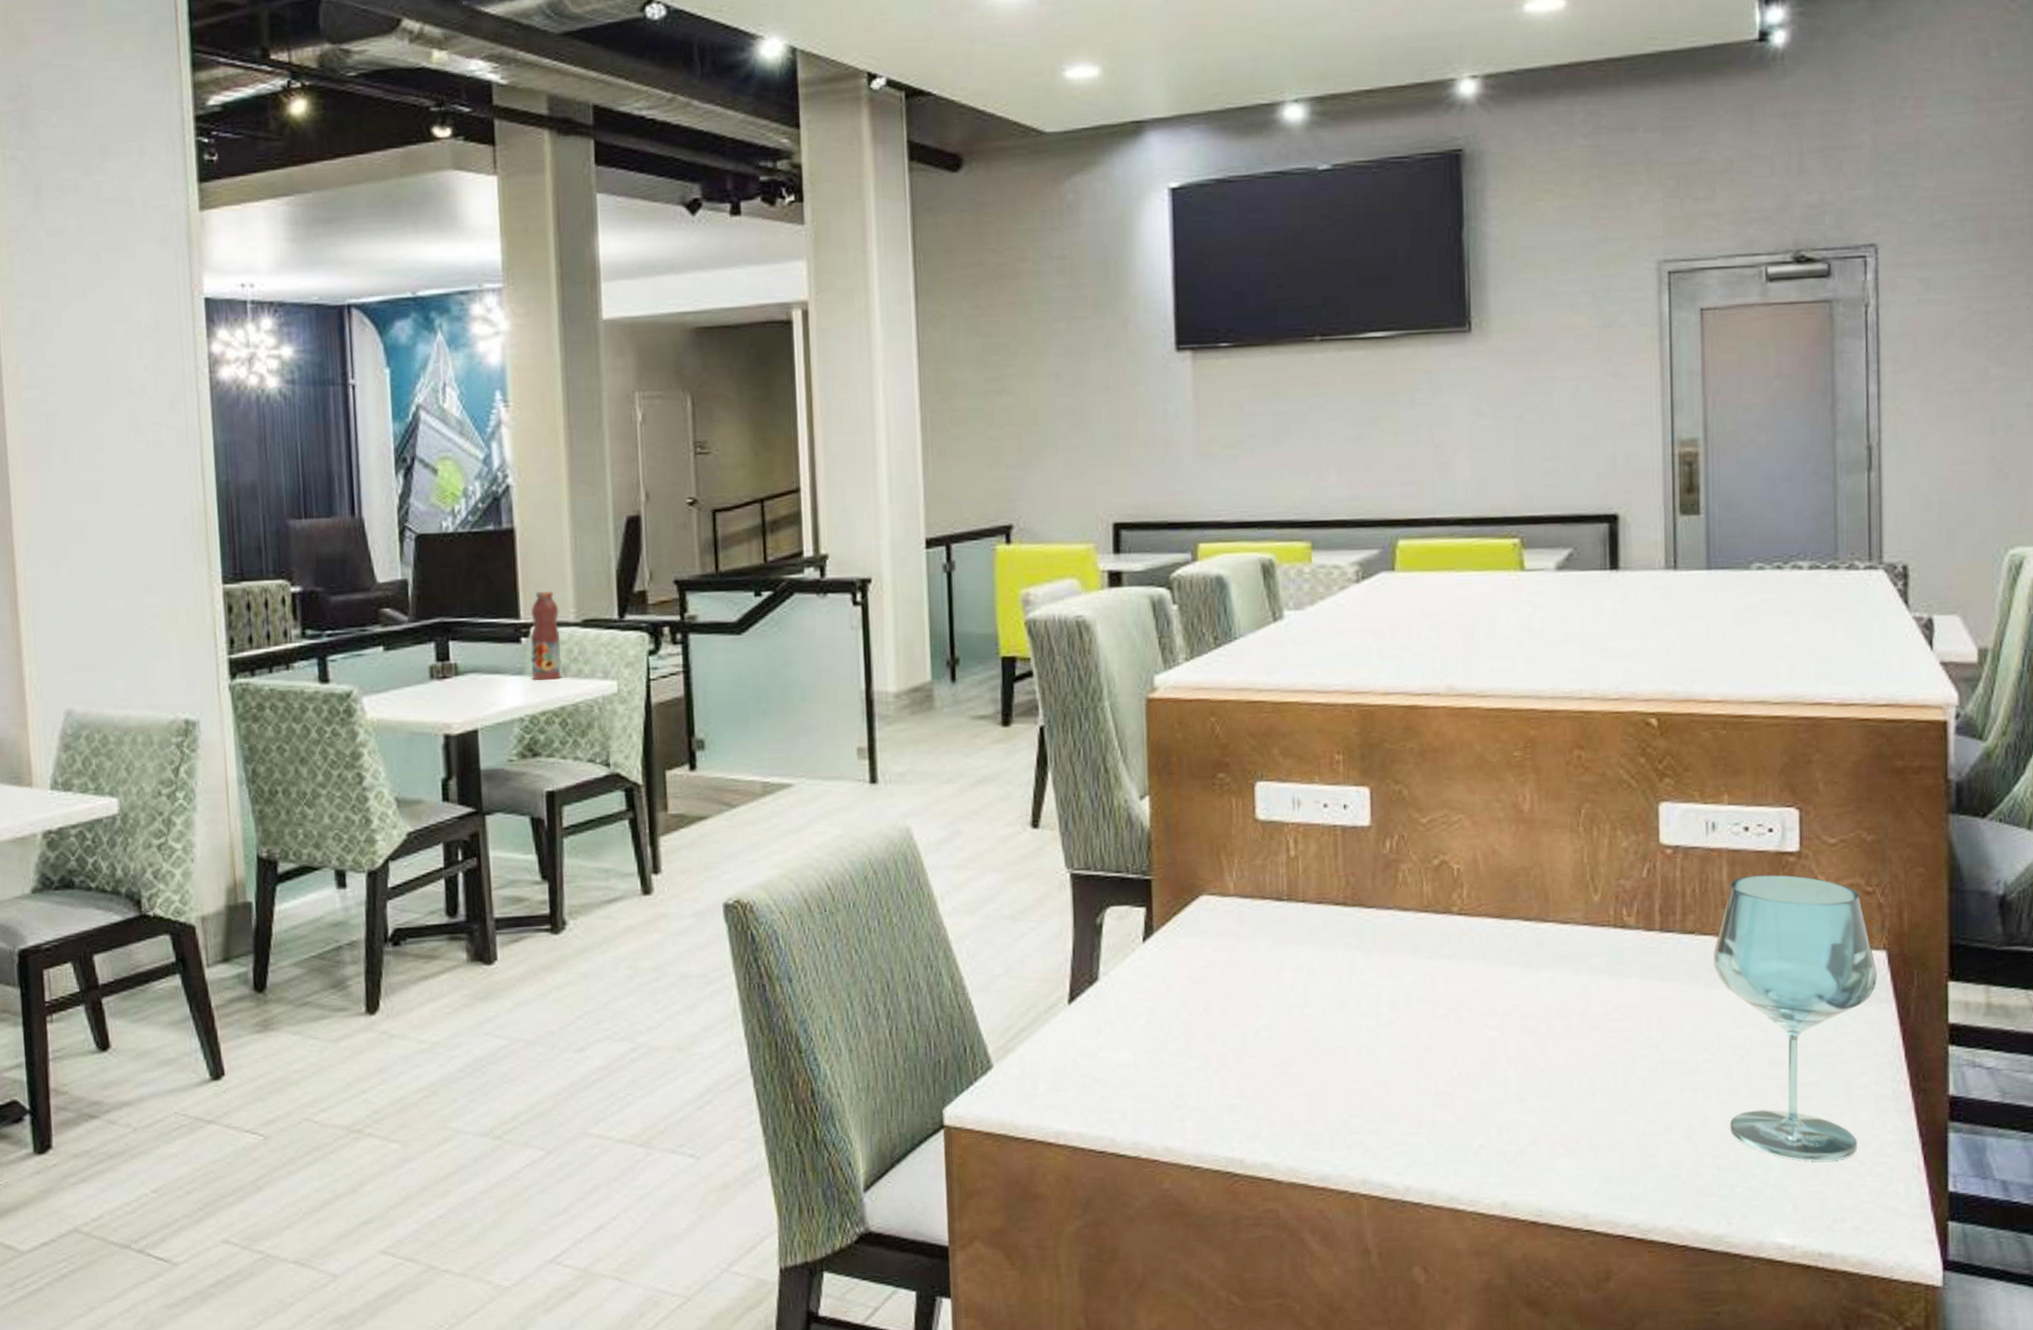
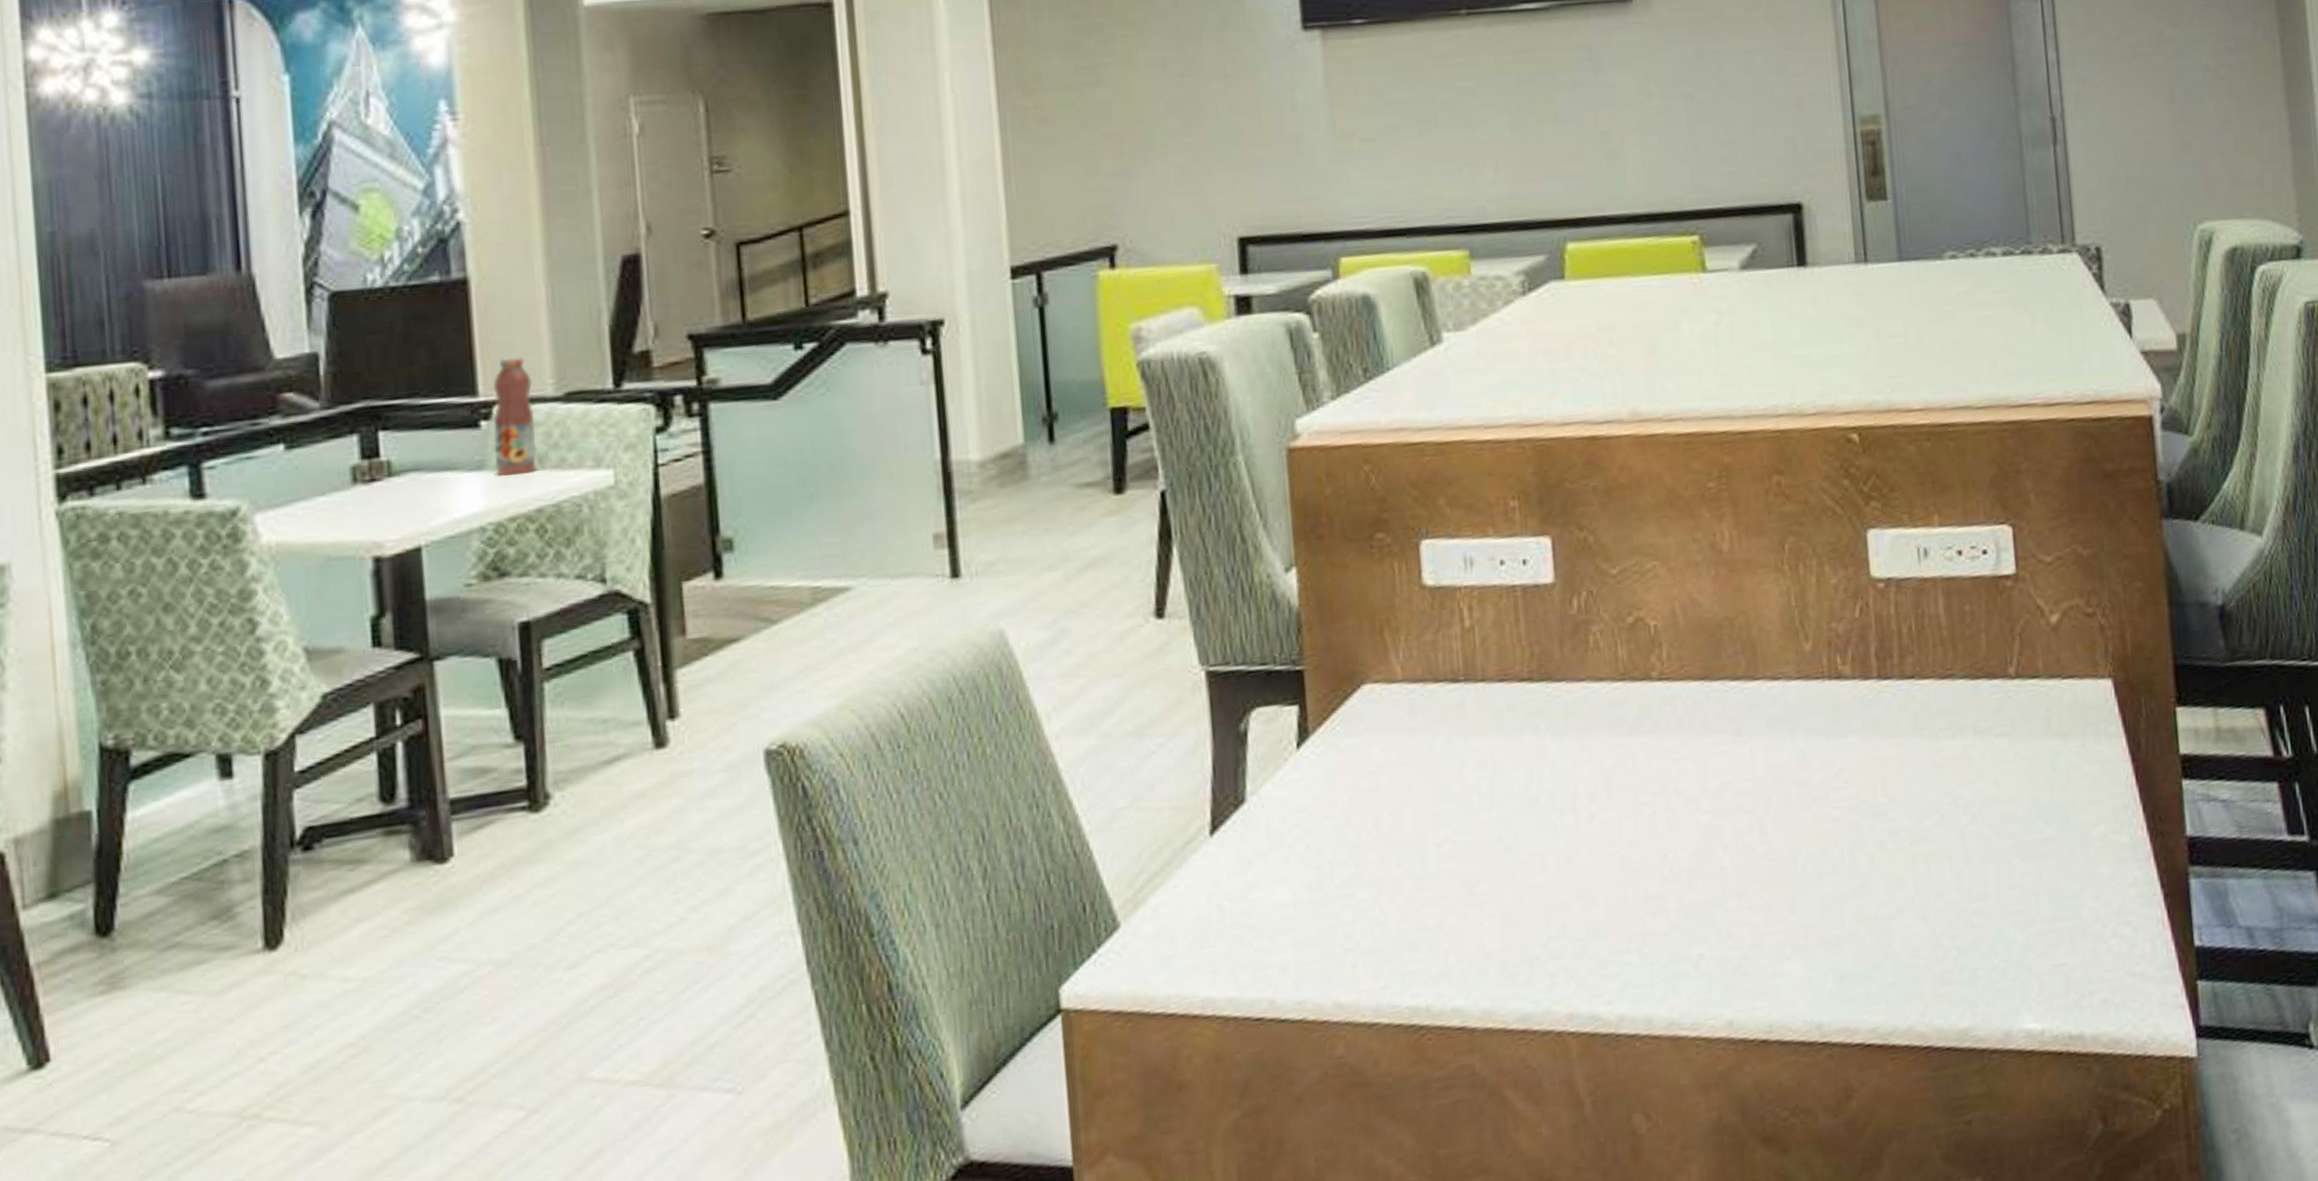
wine glass: present [1713,875,1877,1161] -> none [1935,602,2105,930]

